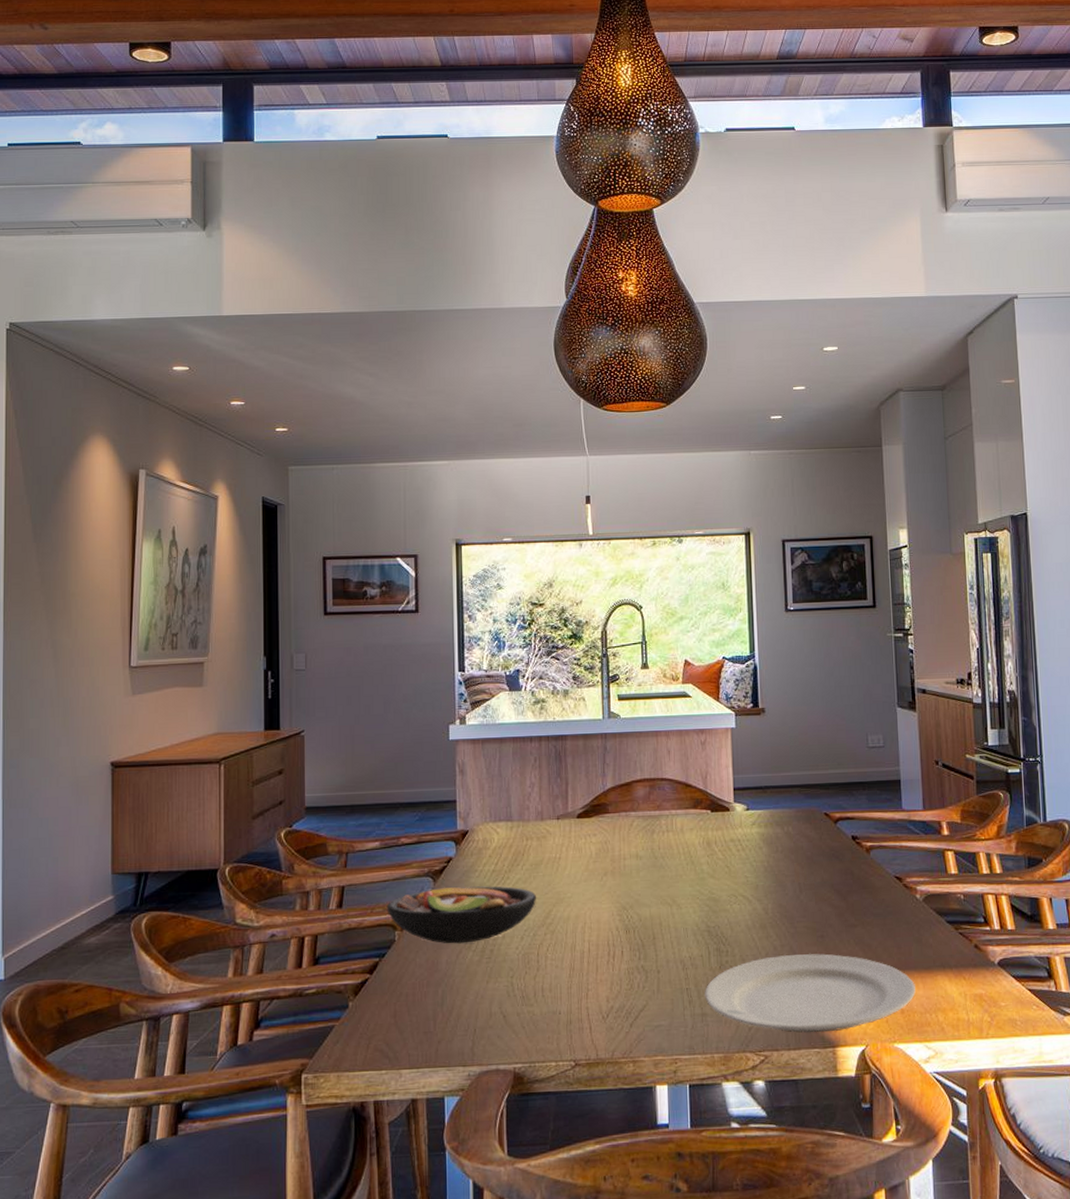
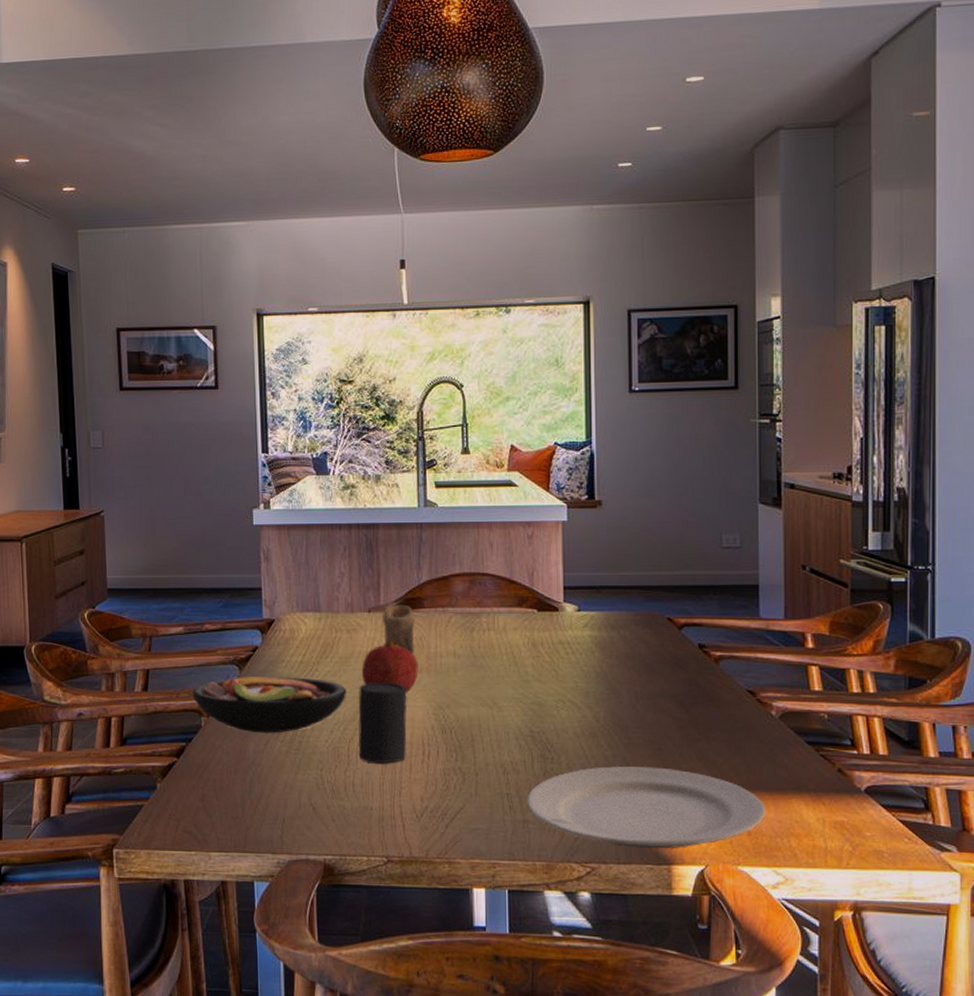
cup: none [547,887,593,967] -> present [358,683,407,763]
fruit: none [551,846,604,896] -> present [362,640,418,693]
candle: none [570,811,600,858] -> present [383,604,415,655]

